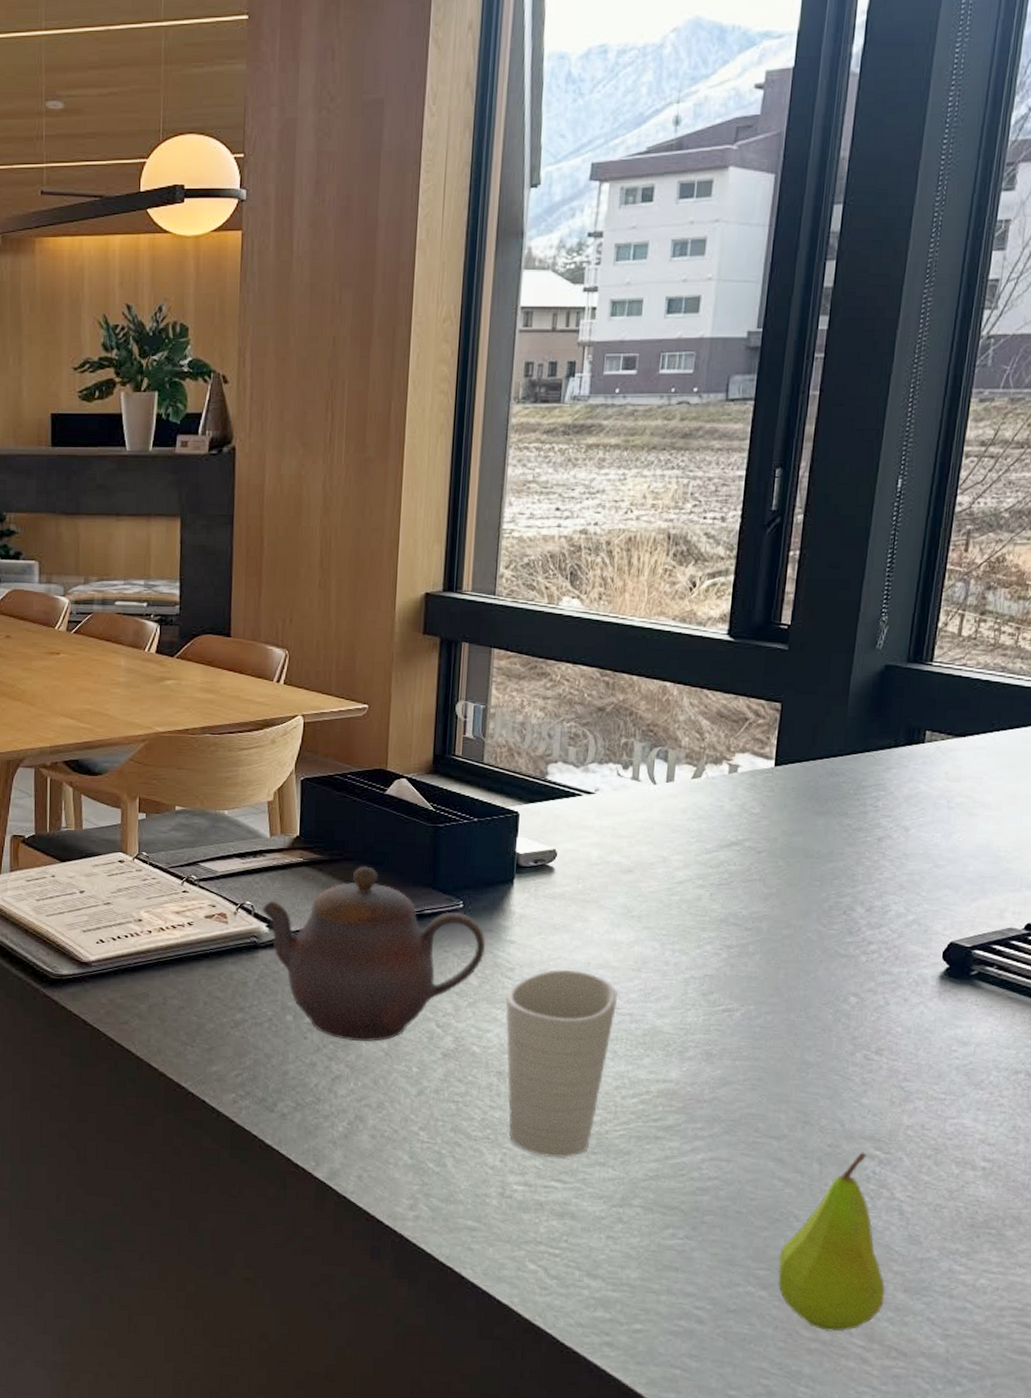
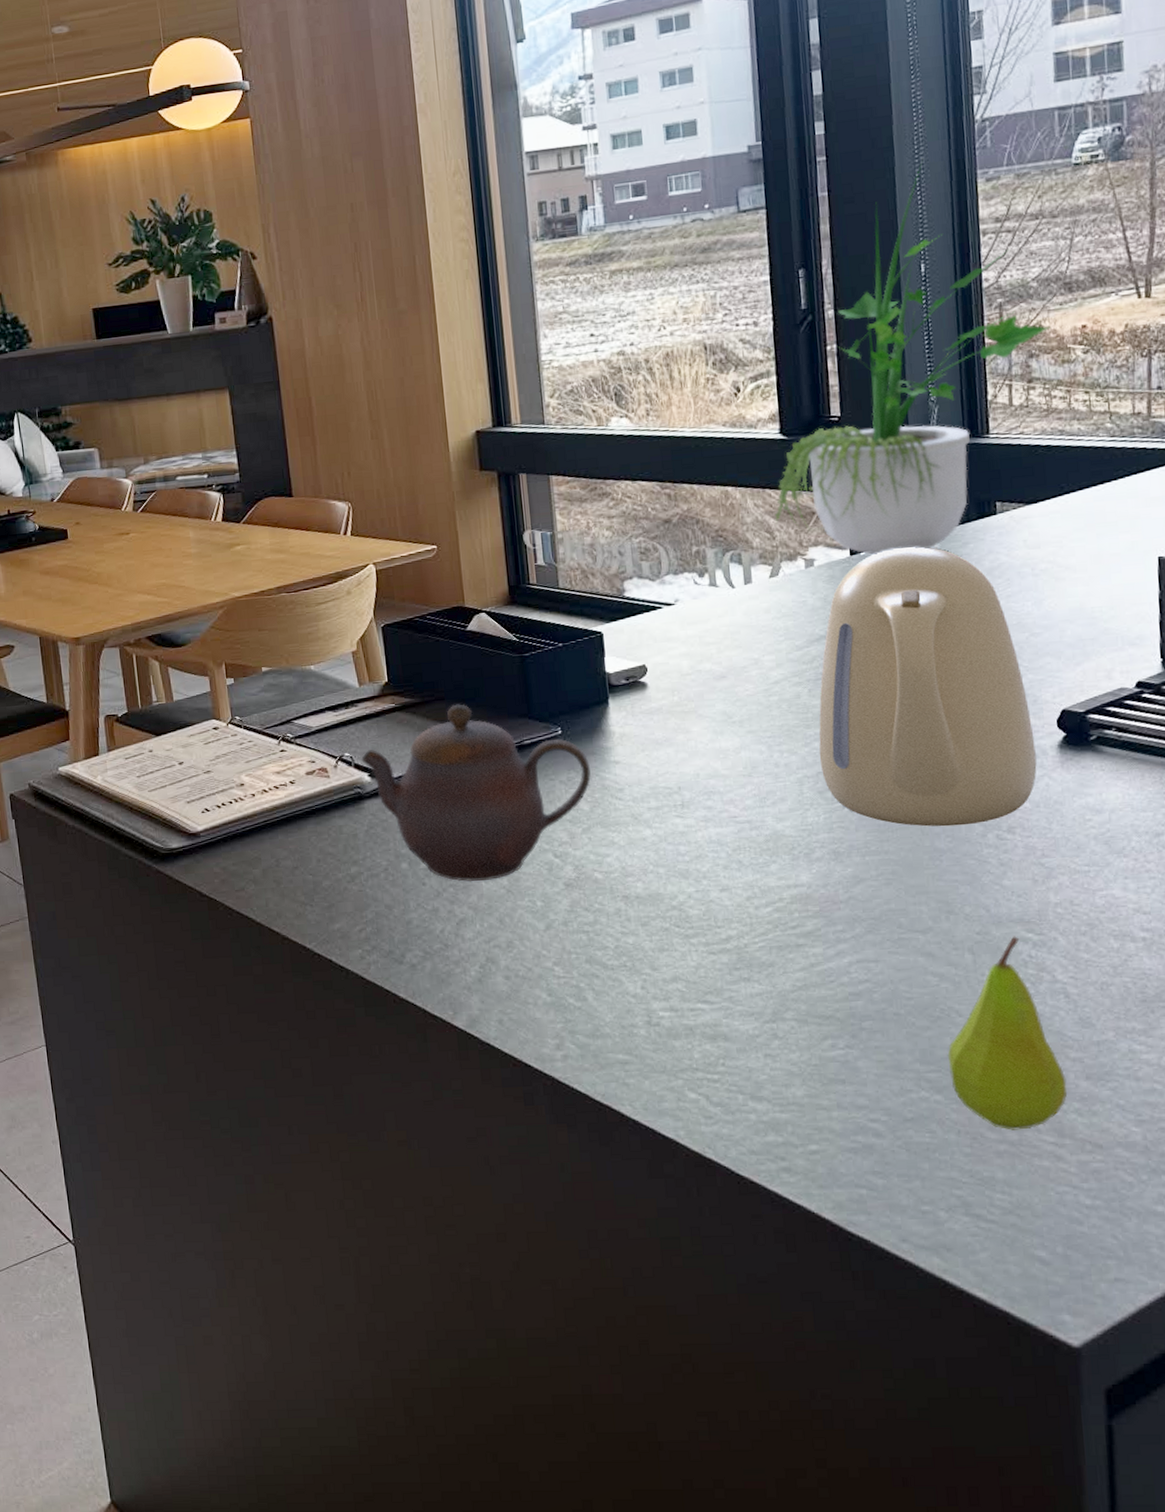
cup: present [505,969,619,1158] -> none [619,783,734,979]
potted plant: none [706,371,1013,769] -> present [773,161,1050,555]
kettle: none [708,765,919,1042] -> present [818,547,1037,827]

